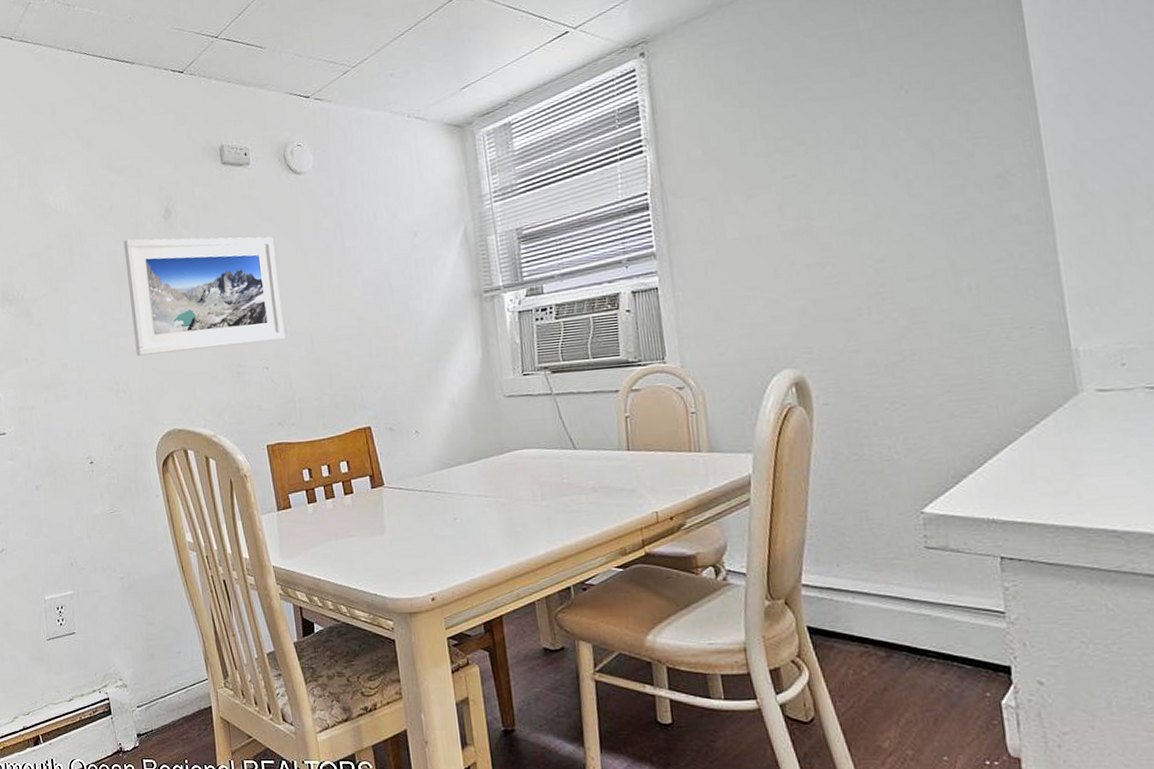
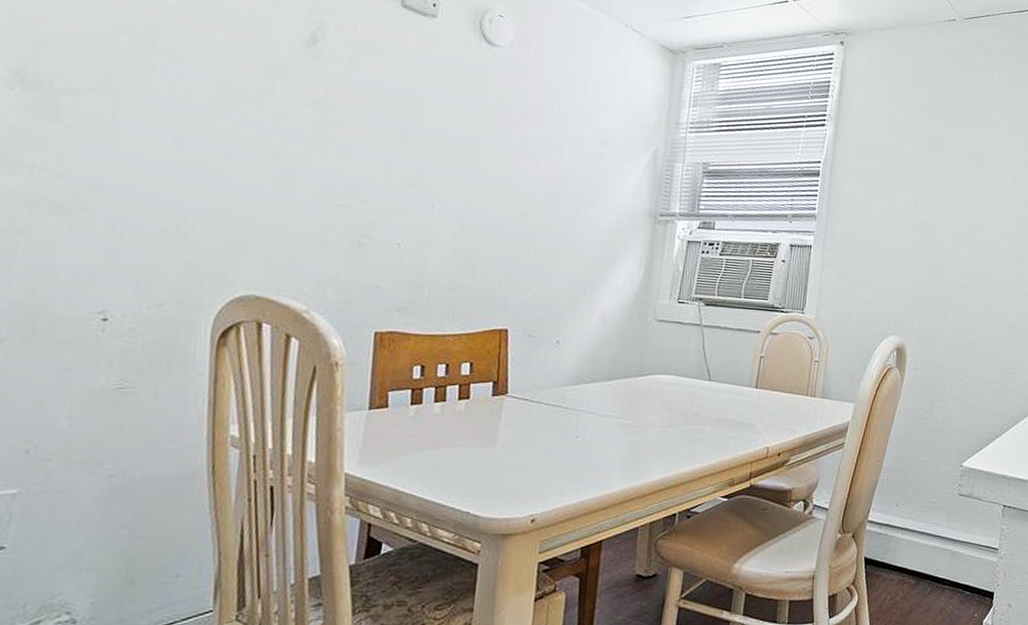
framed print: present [123,236,286,356] -> none [218,53,444,217]

